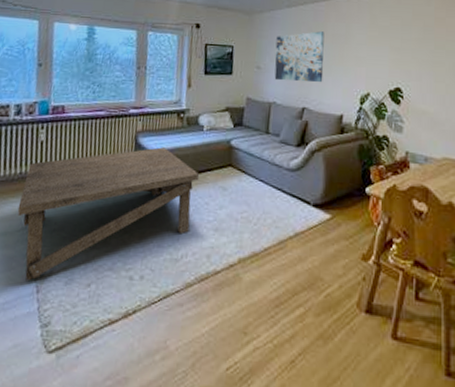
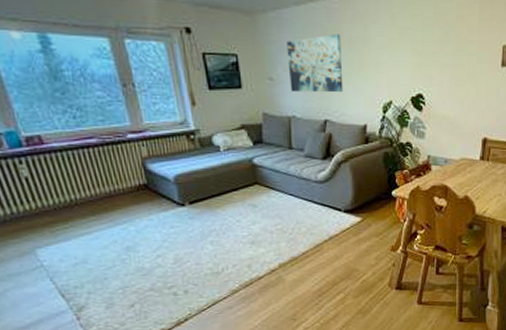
coffee table: present [17,147,200,281] -> none [19,172,226,312]

